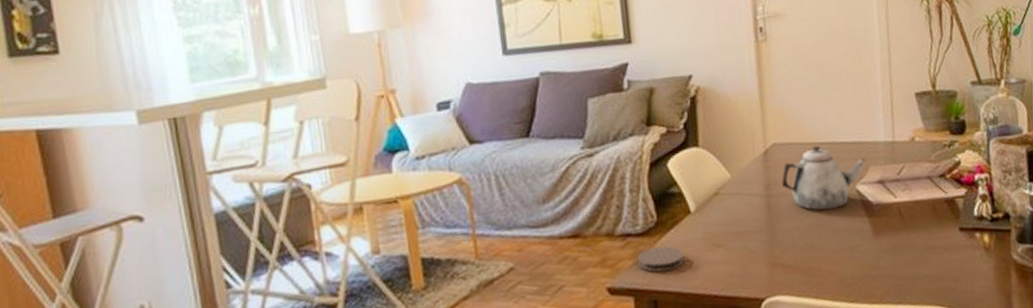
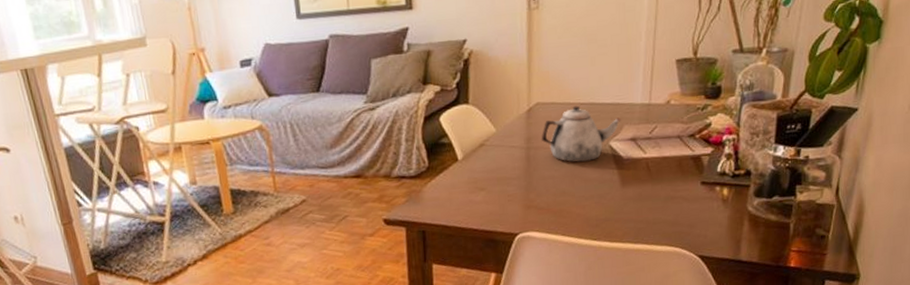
coaster: present [637,246,685,272] -> none [410,187,451,208]

